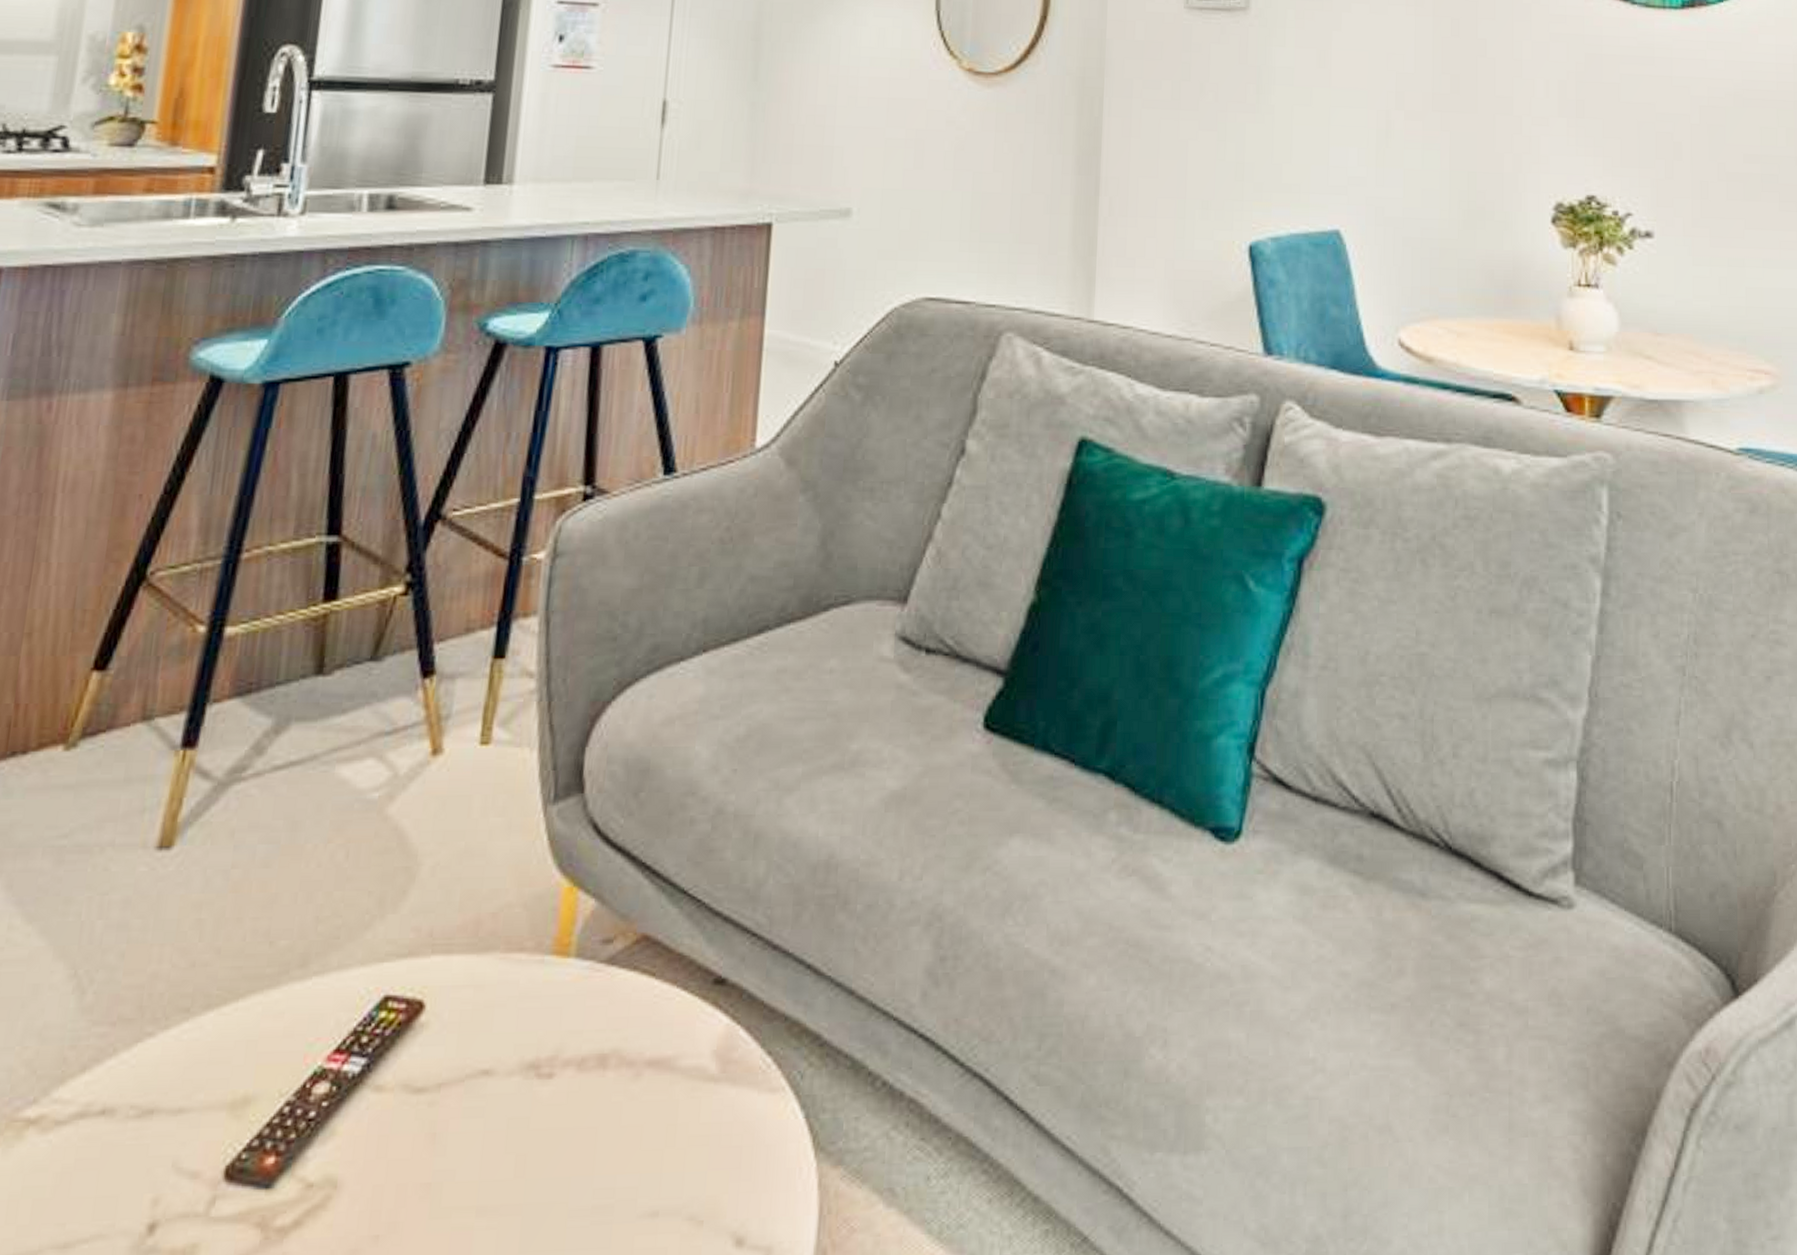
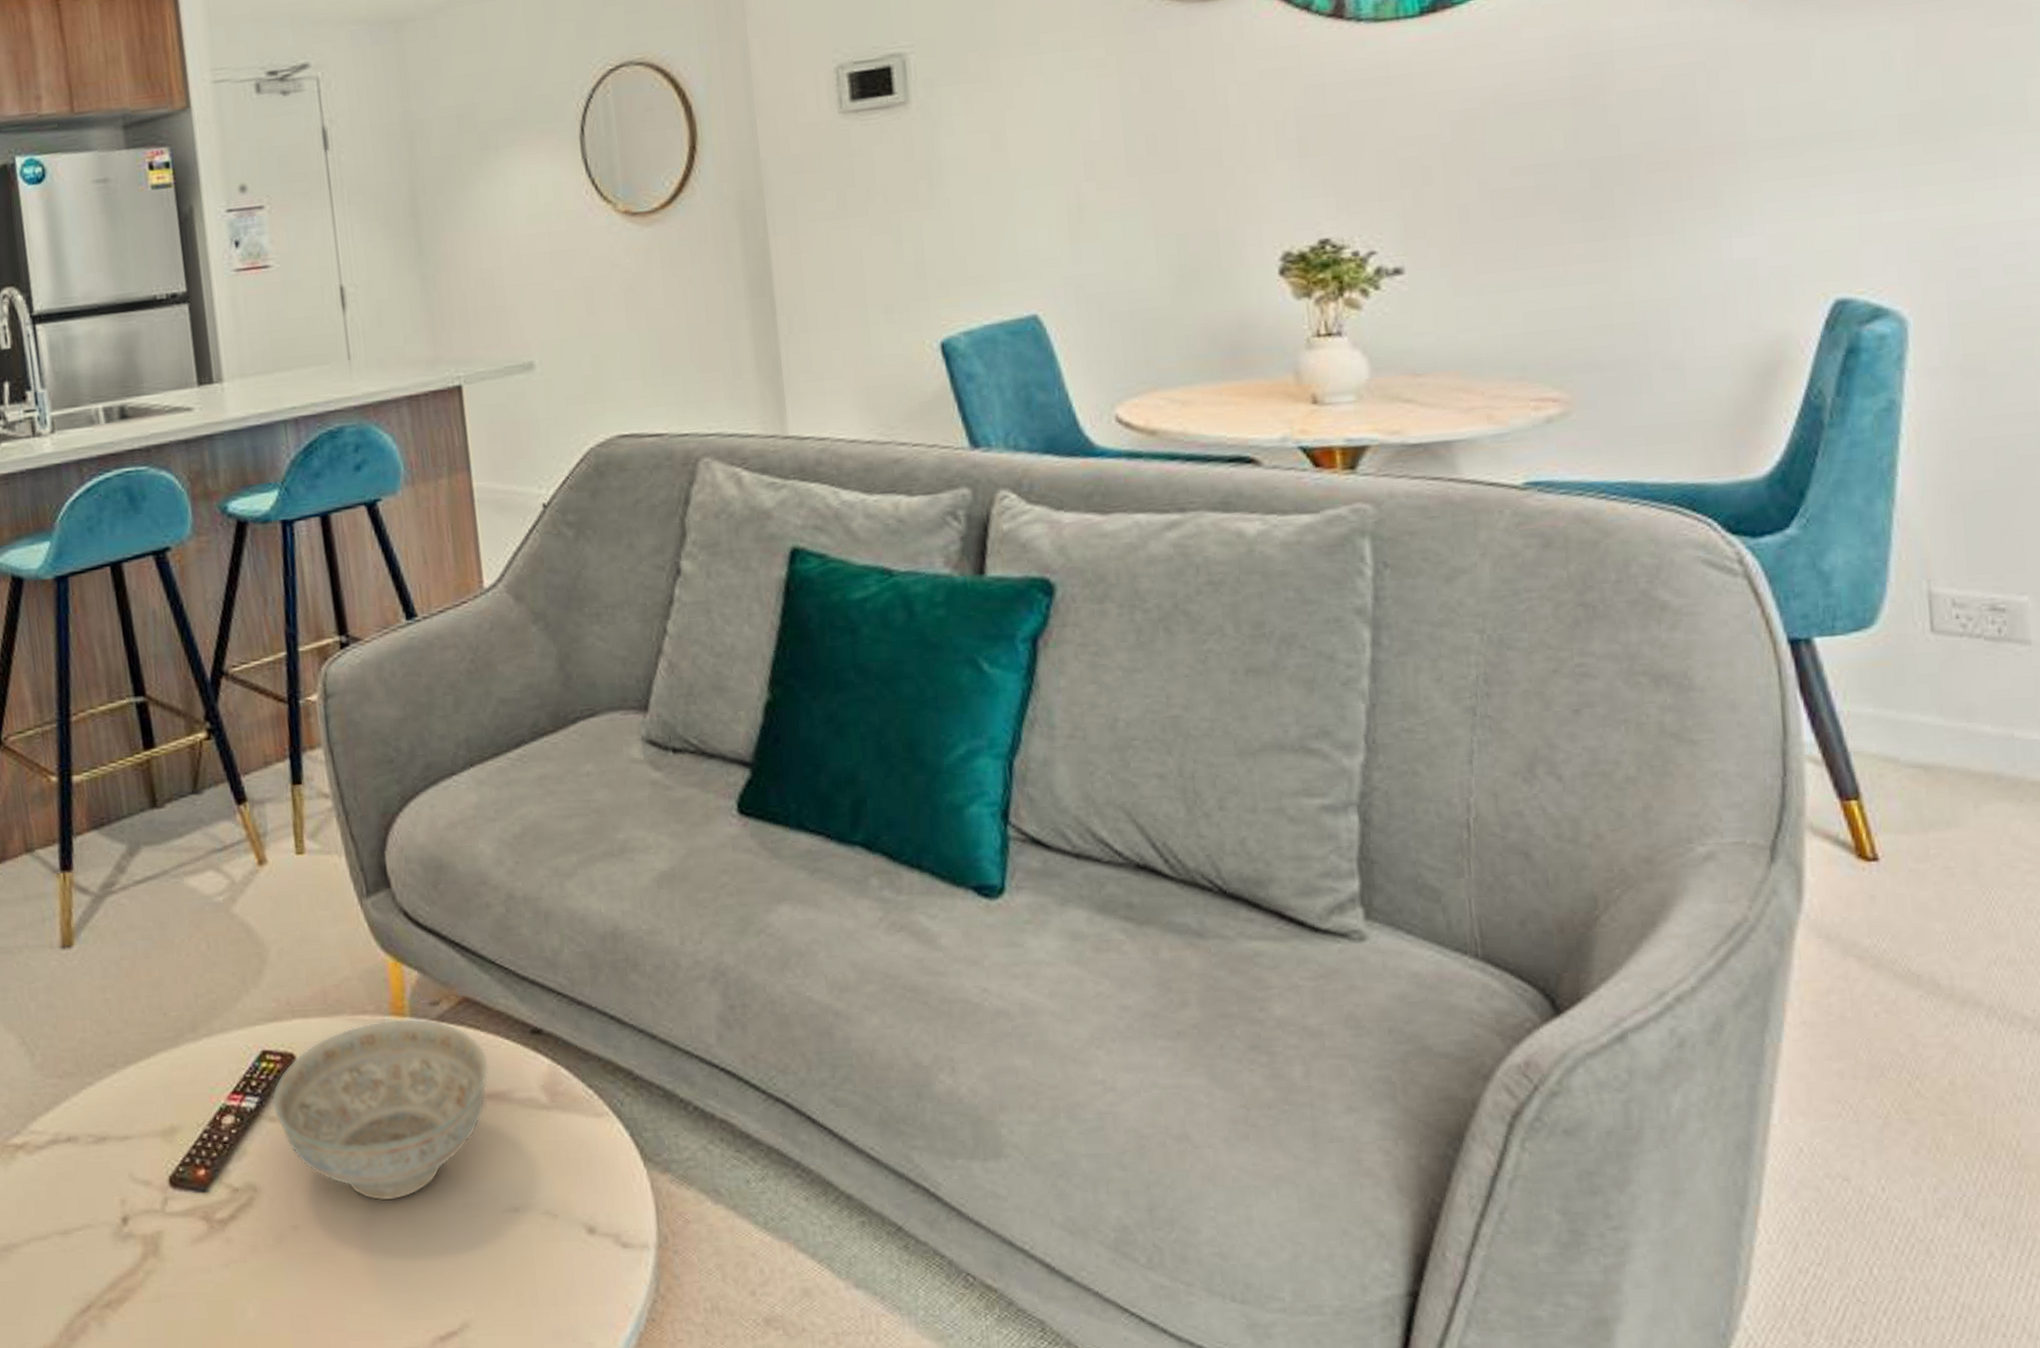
decorative bowl: none [381,959,658,1202] -> present [271,1018,489,1201]

